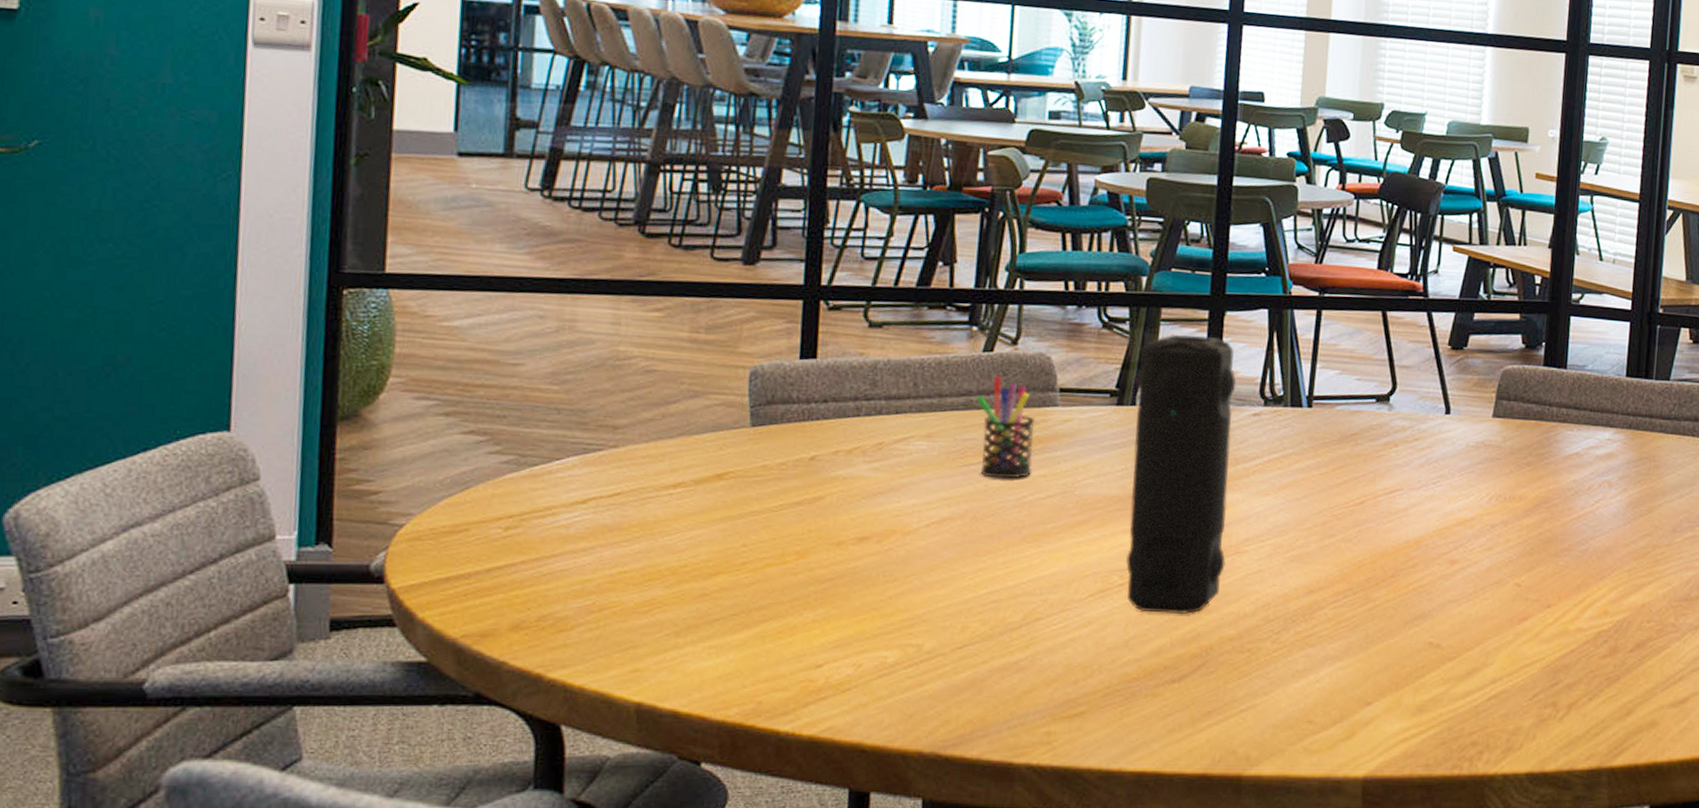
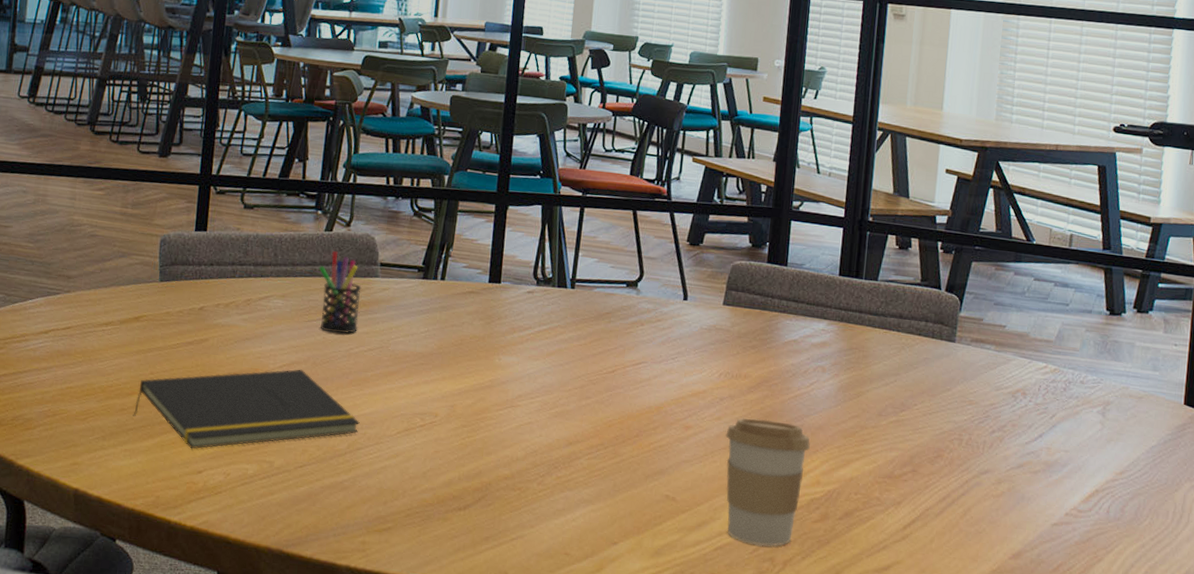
notepad: none [718,526,1039,638] -> present [133,369,360,449]
speaker: present [1125,334,1237,615] -> none [425,222,515,455]
coffee cup: none [1498,545,1596,691] -> present [725,417,810,547]

